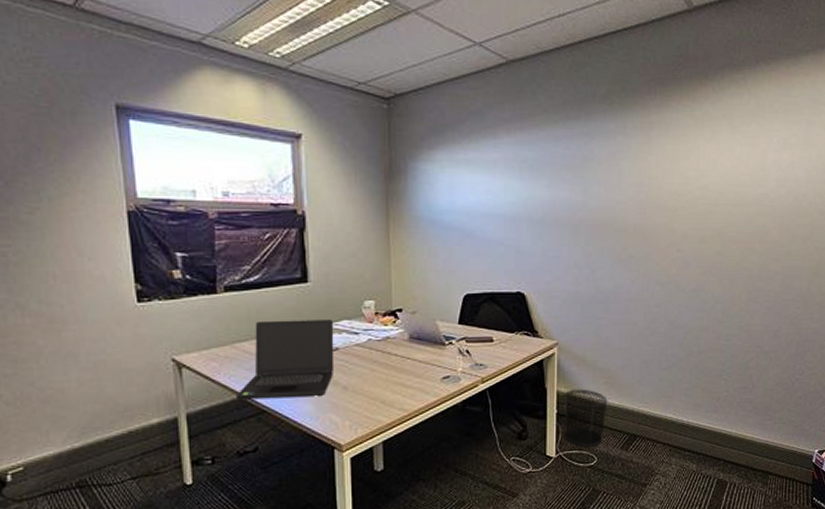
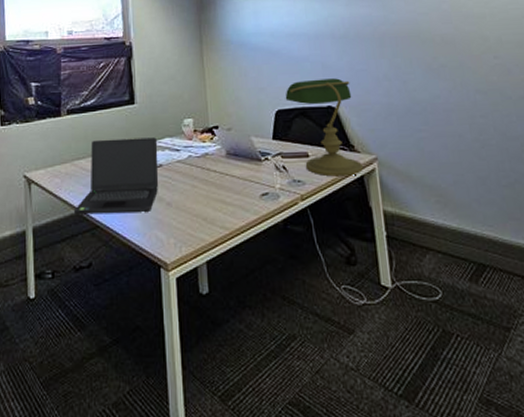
desk lamp: none [475,264,543,361] -> present [285,78,363,177]
waste bin: present [564,389,608,447] -> none [392,208,445,277]

